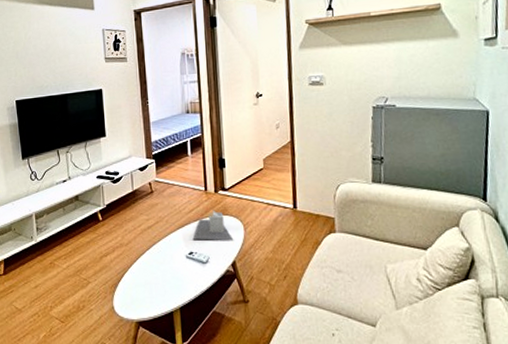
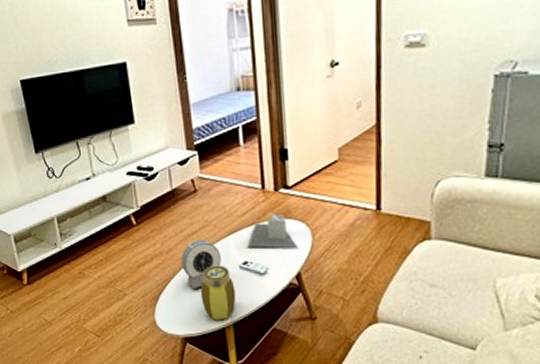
alarm clock: none [138,233,171,276] -> present [181,239,221,288]
jar: none [153,255,183,305] -> present [200,265,236,321]

